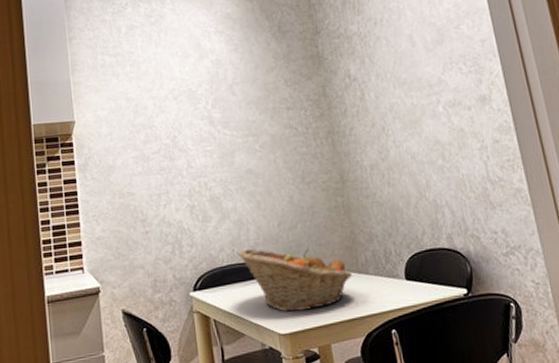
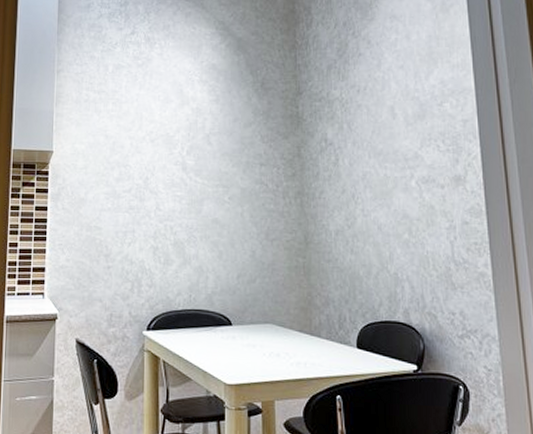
fruit basket: present [237,248,352,312] -> none [194,296,304,364]

